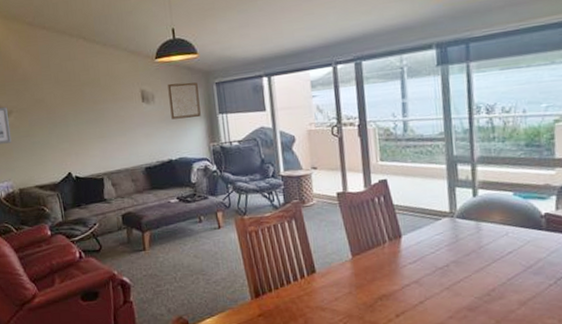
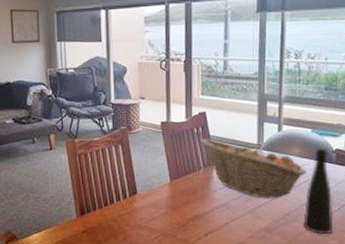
fruit basket: none [382,208,513,273] -> present [199,138,307,198]
vase: none [512,213,549,313] -> present [303,148,334,235]

